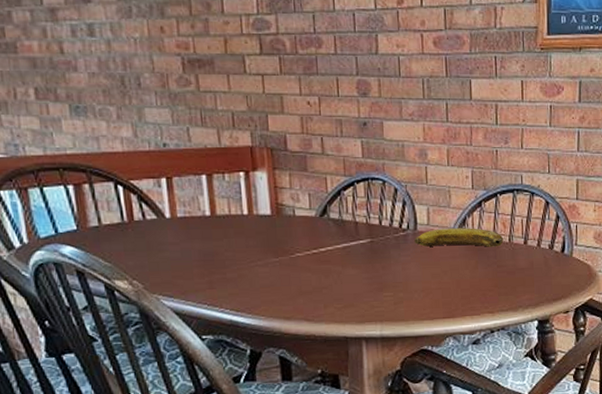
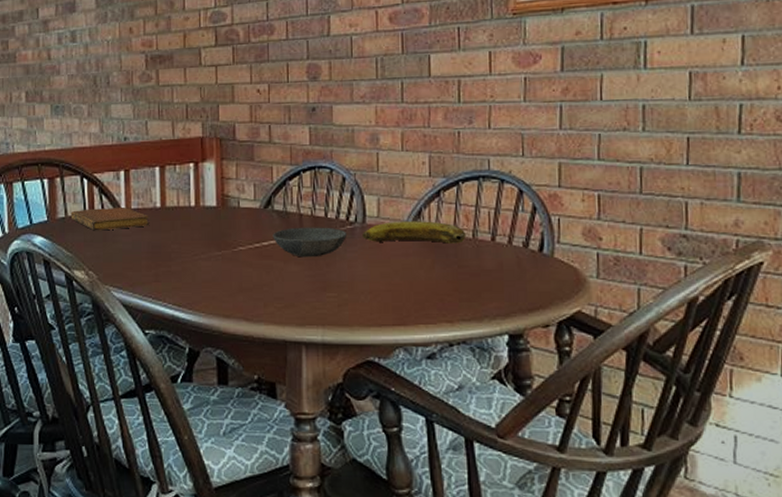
notebook: none [105,215,200,240] -> present [70,206,150,231]
bowl: none [329,234,400,262] -> present [273,227,347,258]

